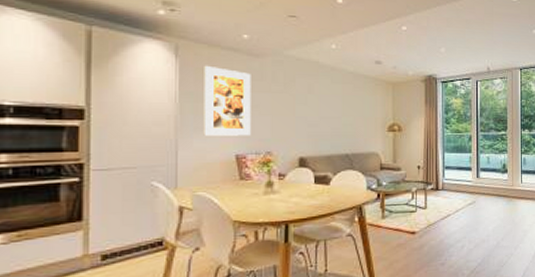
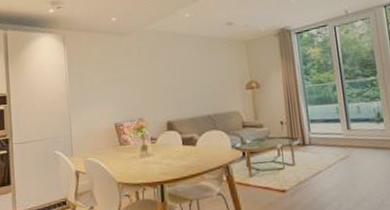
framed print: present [203,65,251,136] -> none [85,48,125,109]

